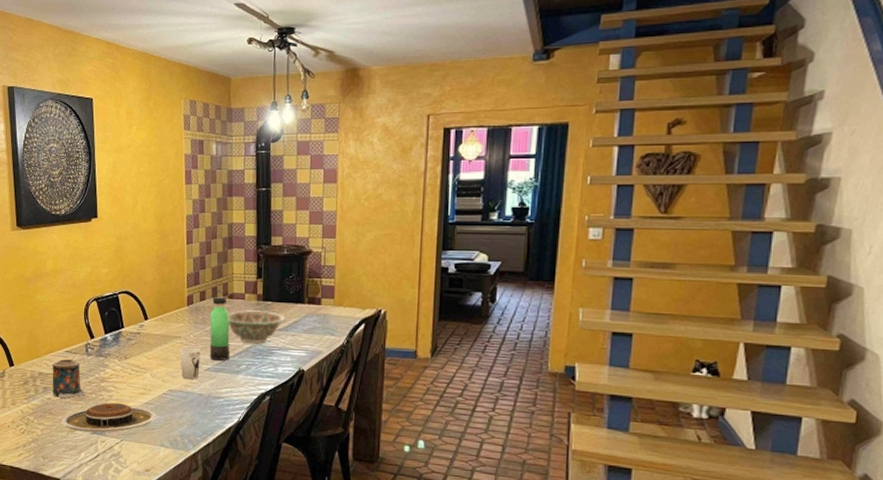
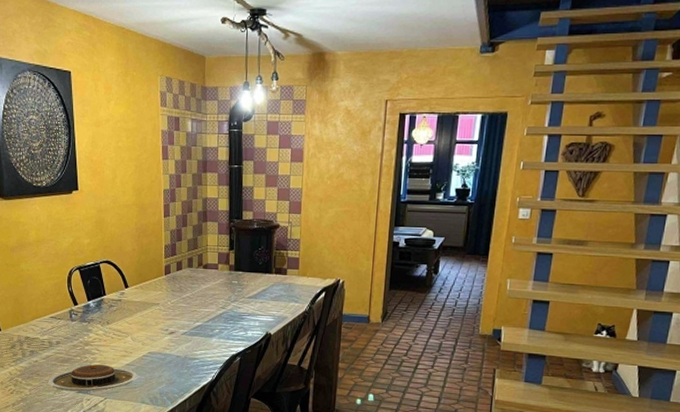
candle: present [52,359,87,398] -> none [38,324,72,361]
cup: present [179,347,201,379] -> none [158,313,178,342]
thermos bottle: present [209,289,230,361] -> none [185,260,205,325]
decorative bowl: present [228,310,285,344] -> none [203,279,255,310]

